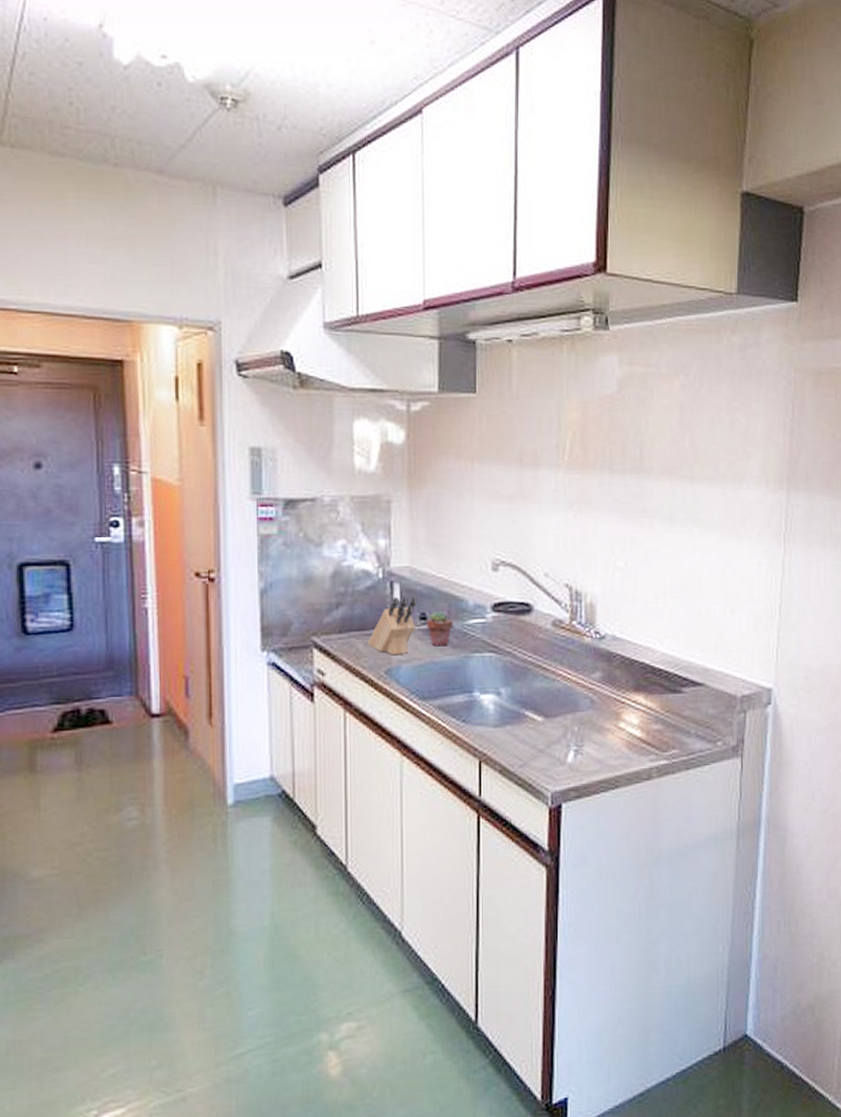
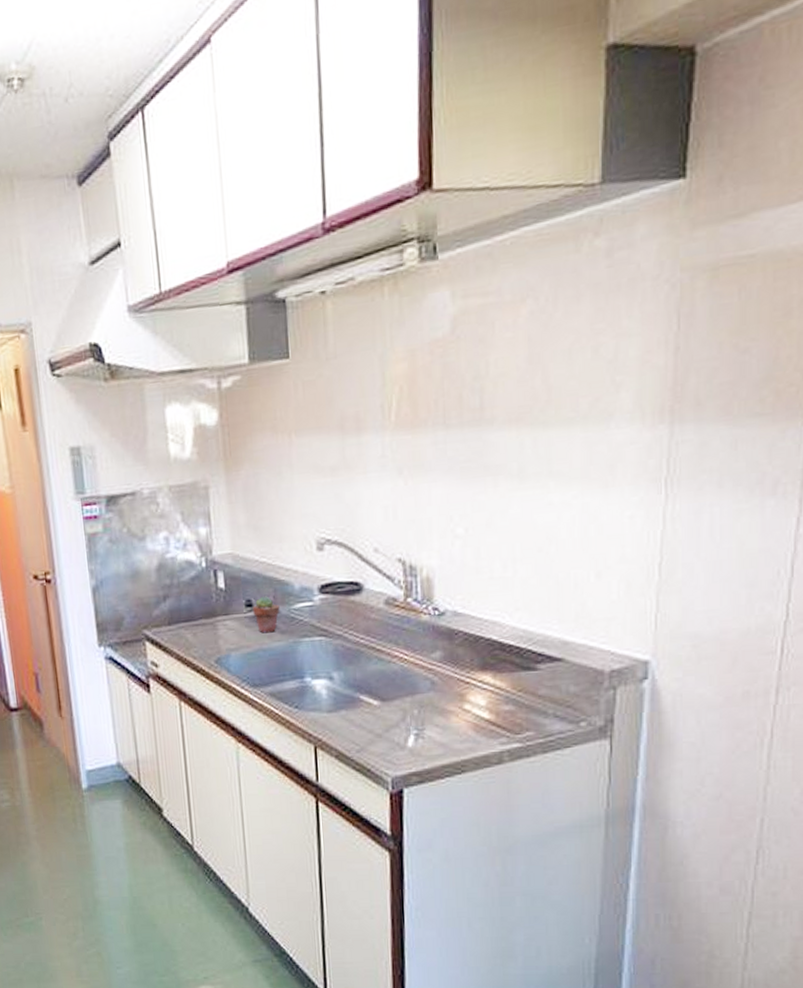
knife block: present [368,596,417,656] -> none [197,583,243,645]

